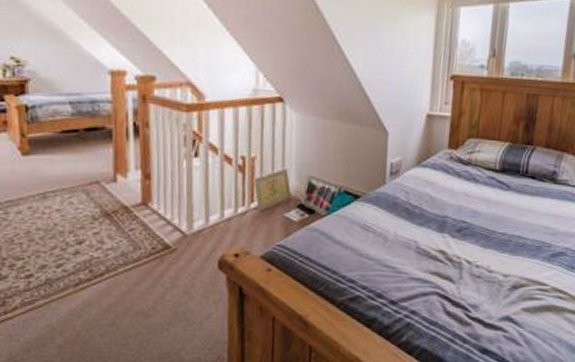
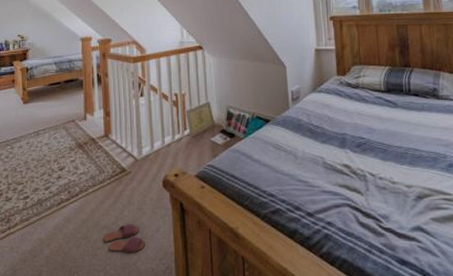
slippers: none [137,310,192,342] -> present [103,224,146,253]

